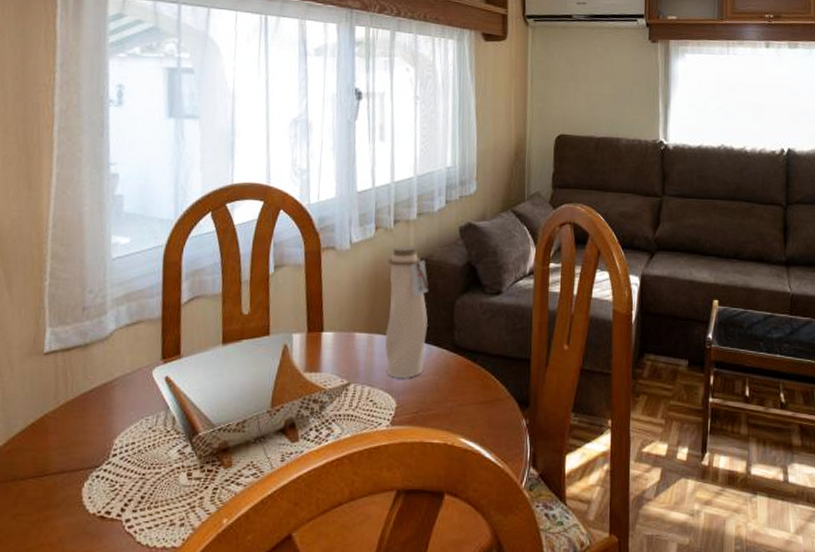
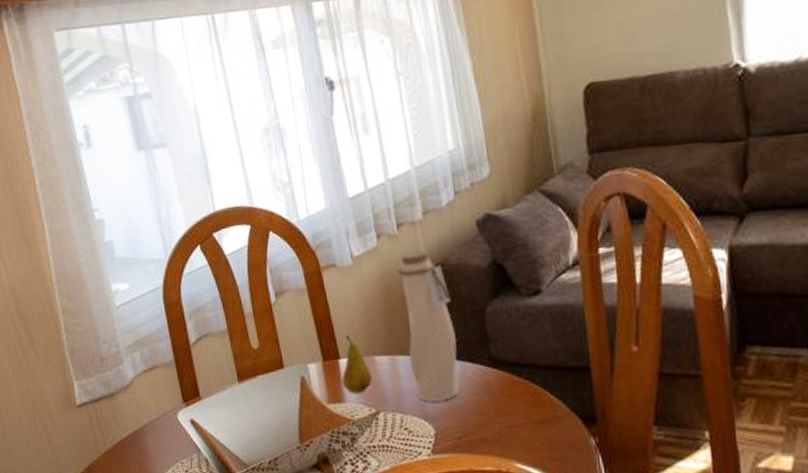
fruit: none [321,311,349,365] -> present [341,335,372,393]

